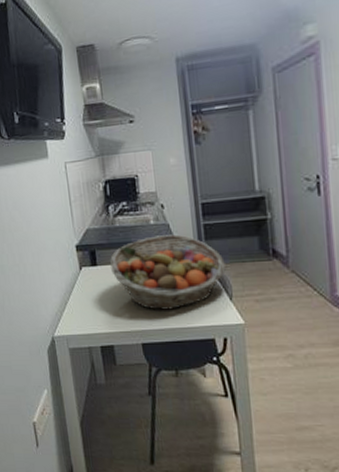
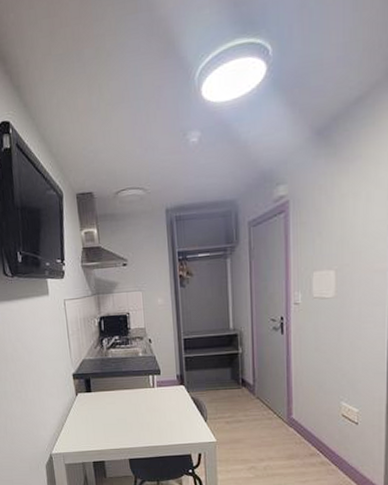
fruit basket: present [110,234,227,310] -> none [103,365,203,431]

